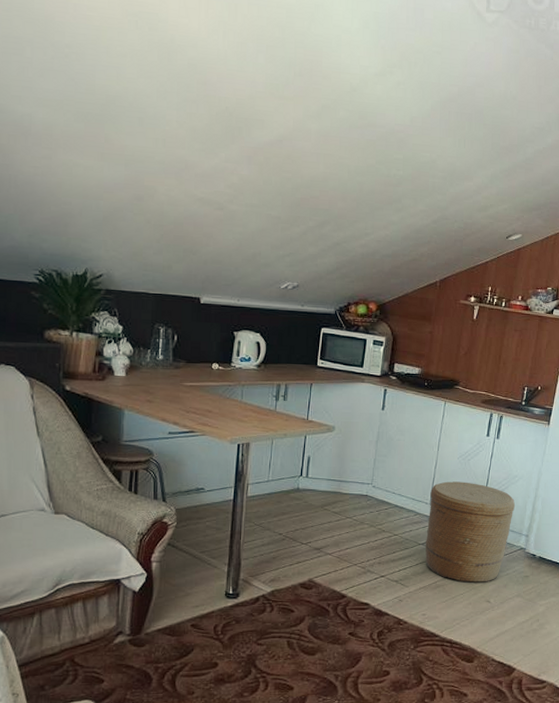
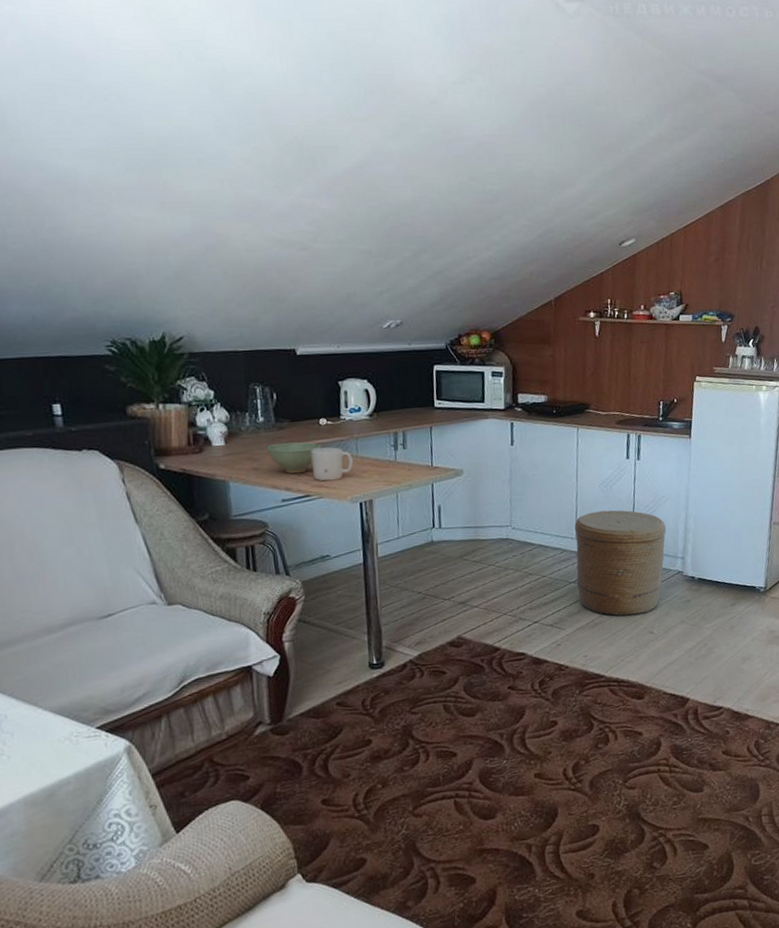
bowl: none [162,381,211,411] -> present [267,442,321,474]
mug: none [200,390,237,421] -> present [311,447,353,482]

